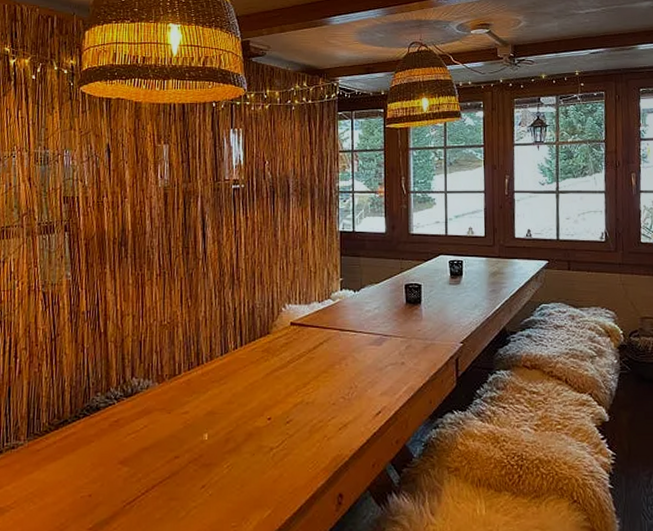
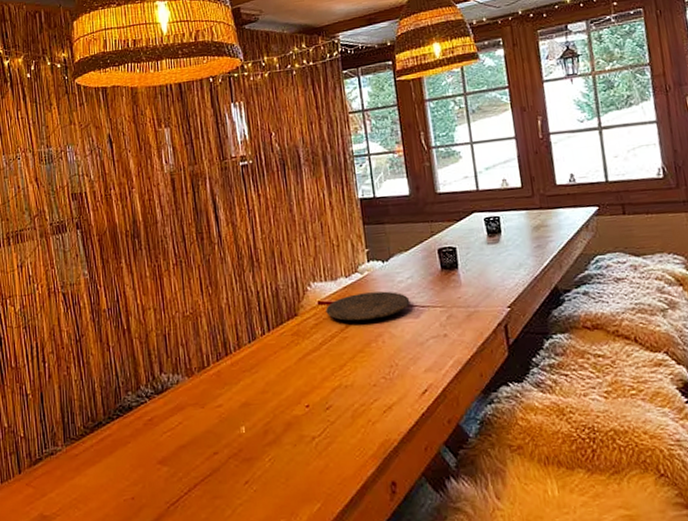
plate: none [297,318,375,343] -> present [326,291,410,321]

